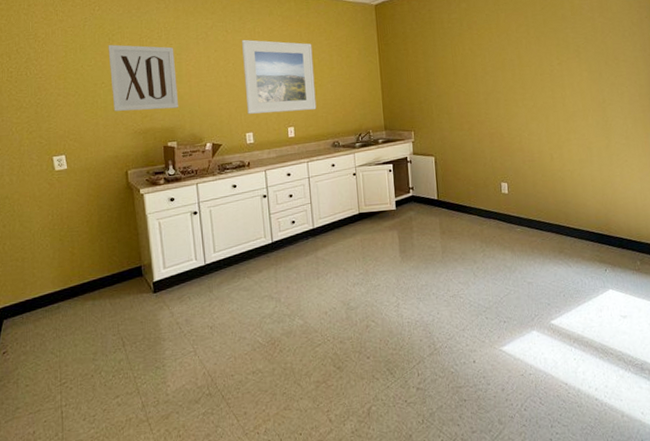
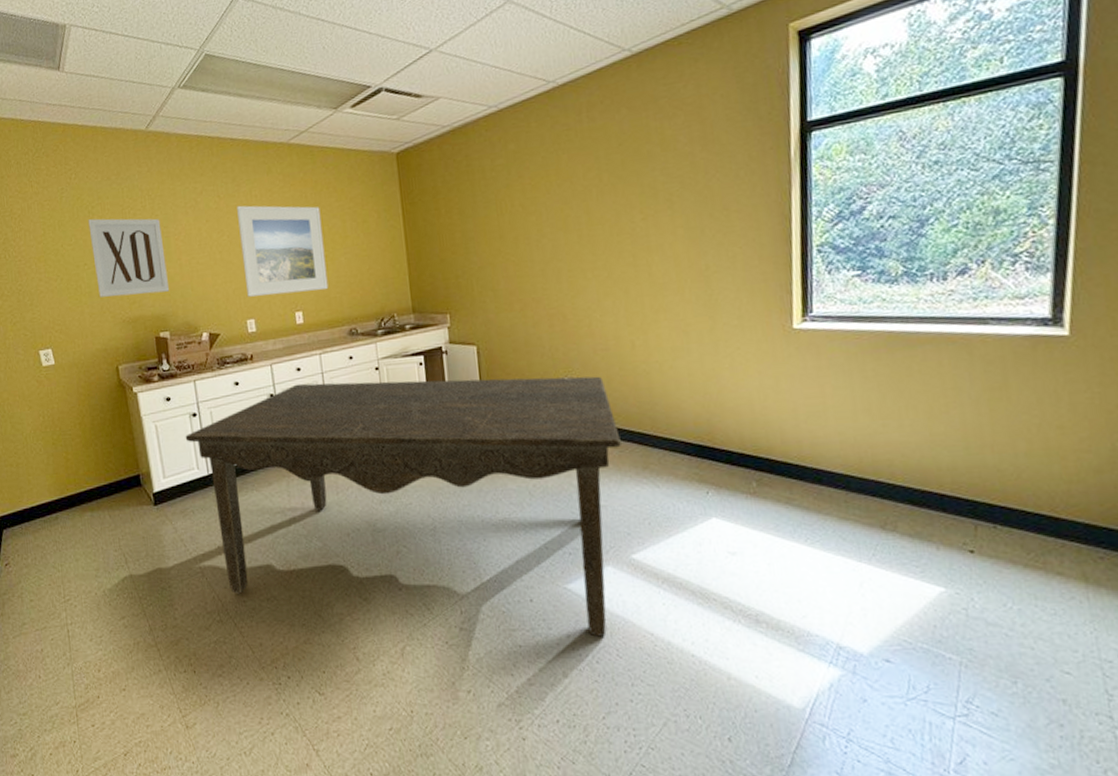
dining table: none [185,181,543,389] -> present [185,376,621,637]

